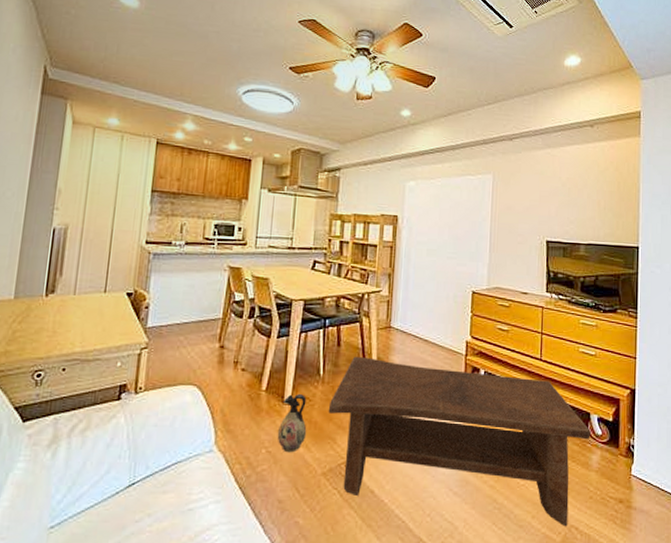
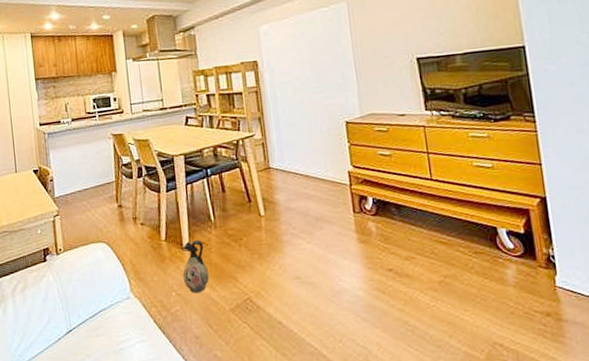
coffee table: present [328,357,591,527] -> none [224,199,501,345]

